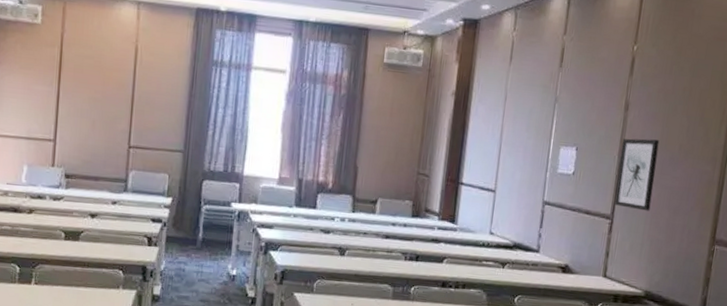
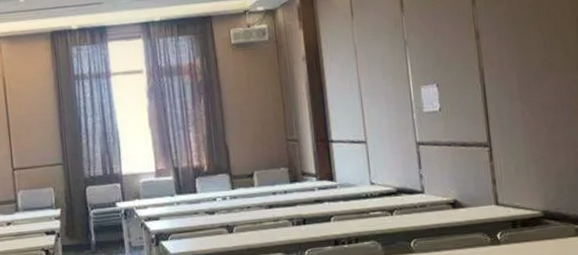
wall art: present [614,138,660,211] -> none [481,60,527,132]

